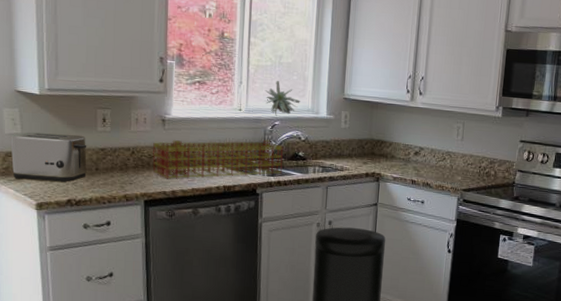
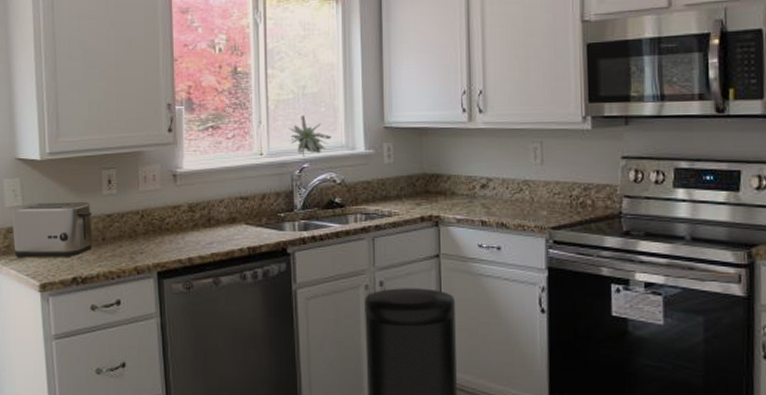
dish rack: present [152,139,284,179] -> none [164,187,317,245]

